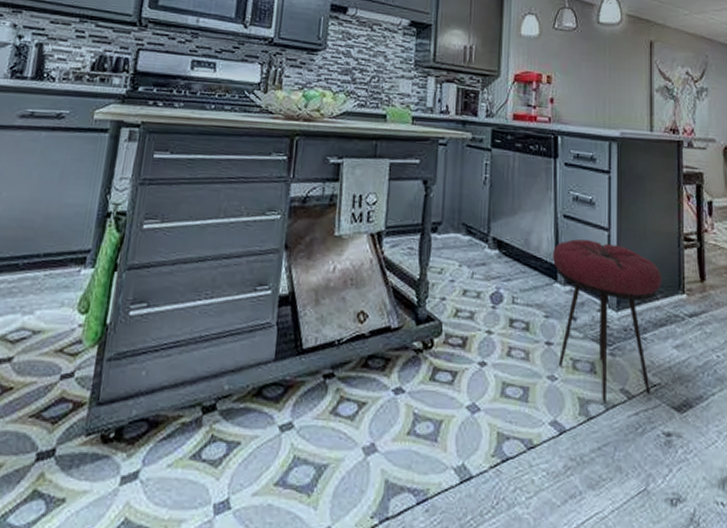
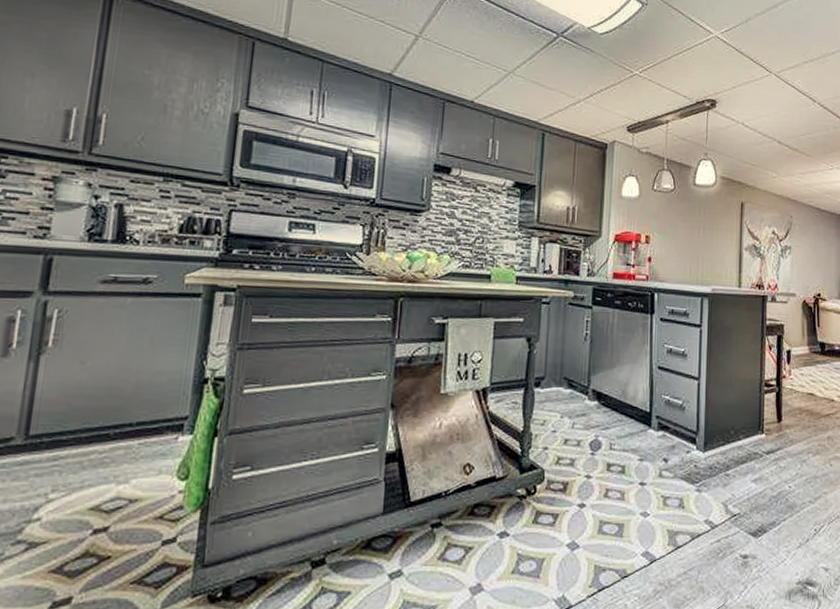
stool: present [552,239,662,402] -> none [647,388,745,533]

